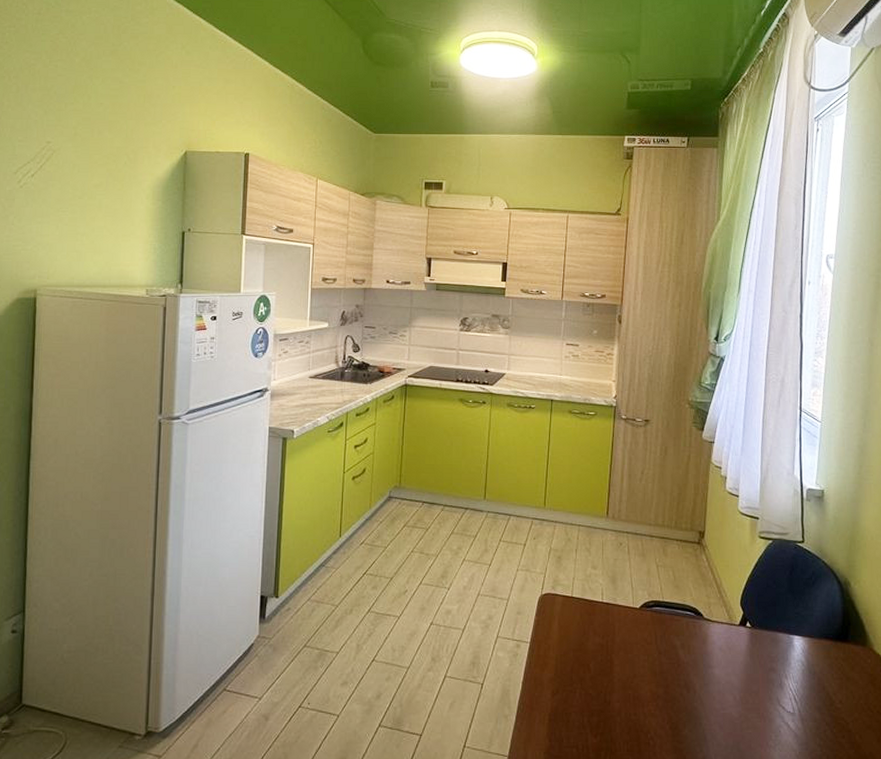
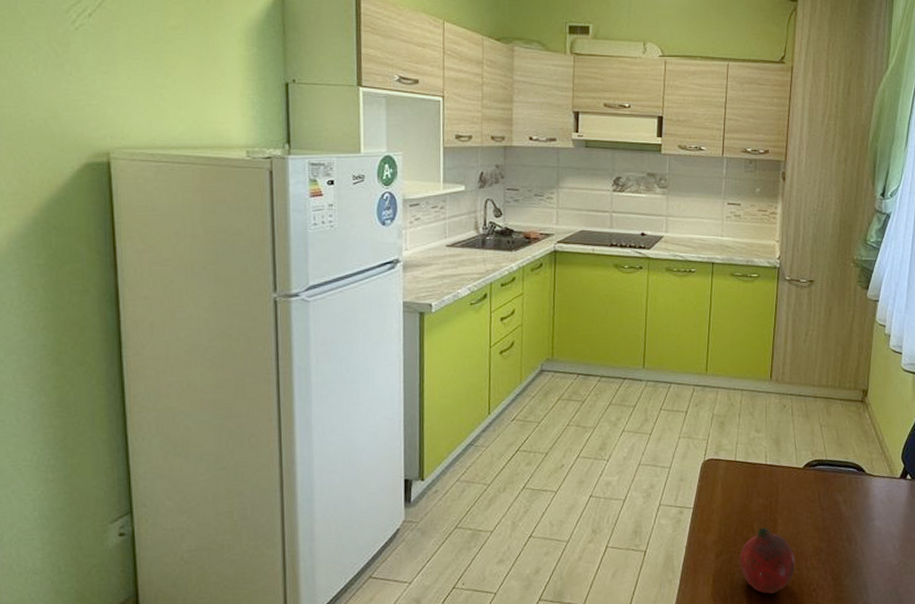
fruit: none [575,668,632,738] -> present [739,527,795,594]

